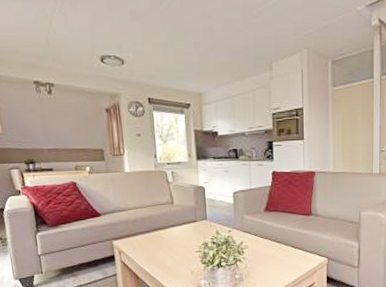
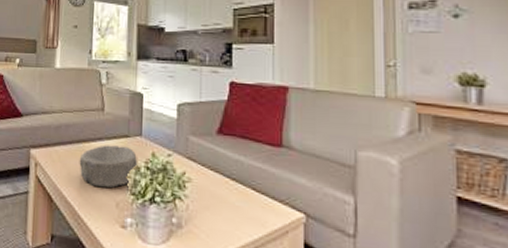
bowl: none [157,229,206,263] -> present [79,145,138,189]

